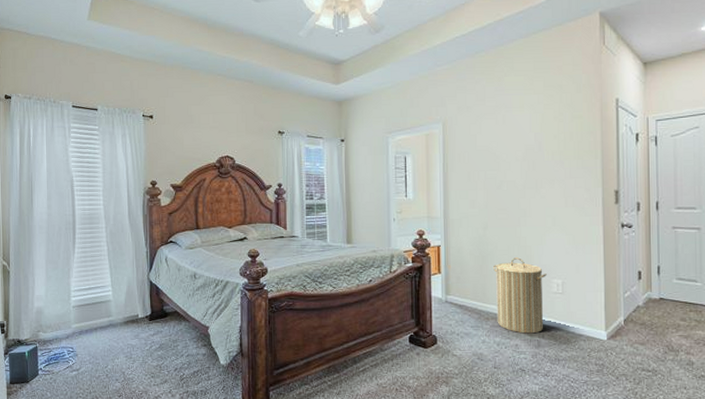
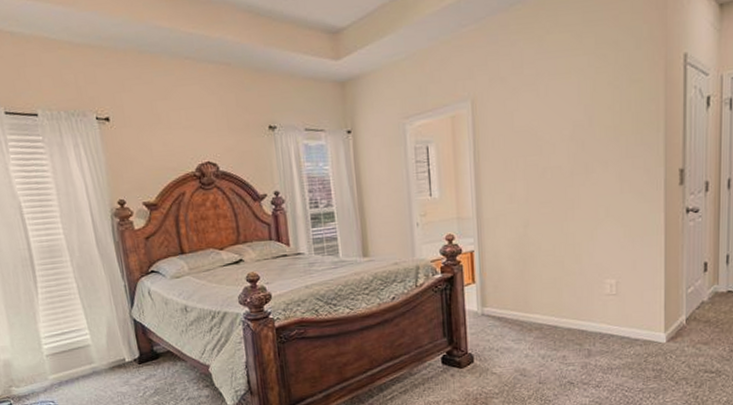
laundry hamper: present [493,257,547,334] -> none [536,257,598,343]

